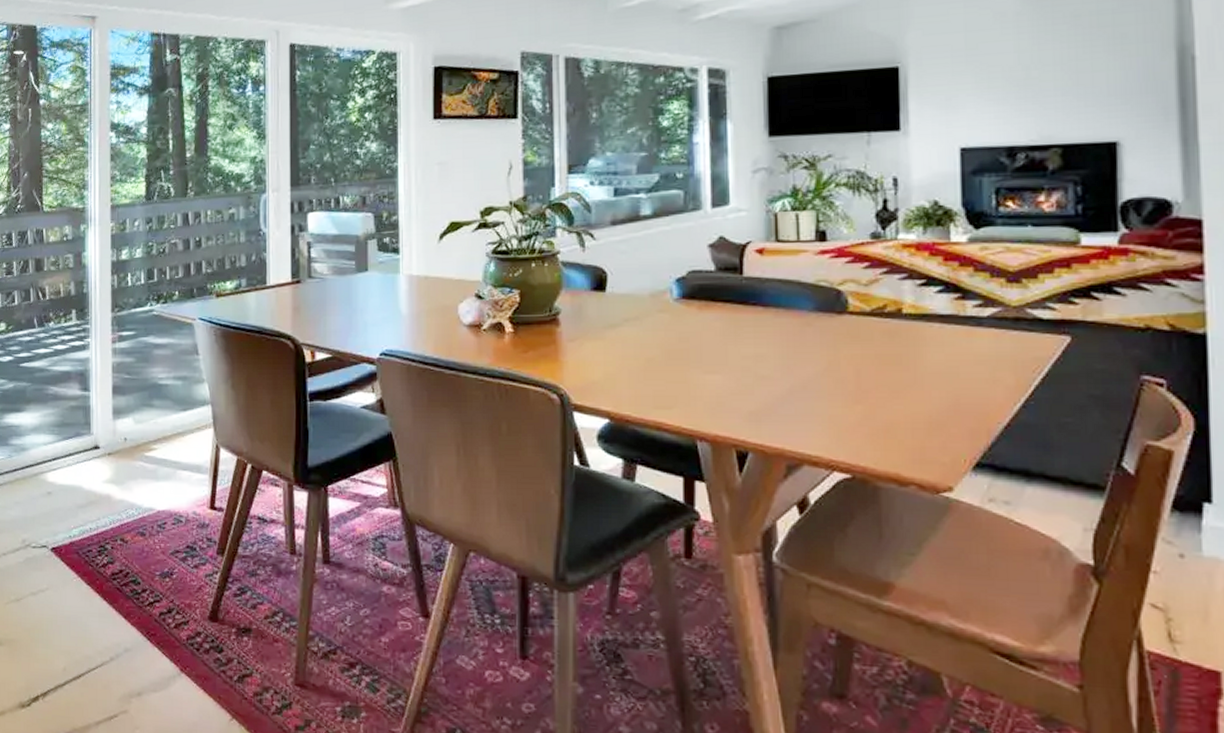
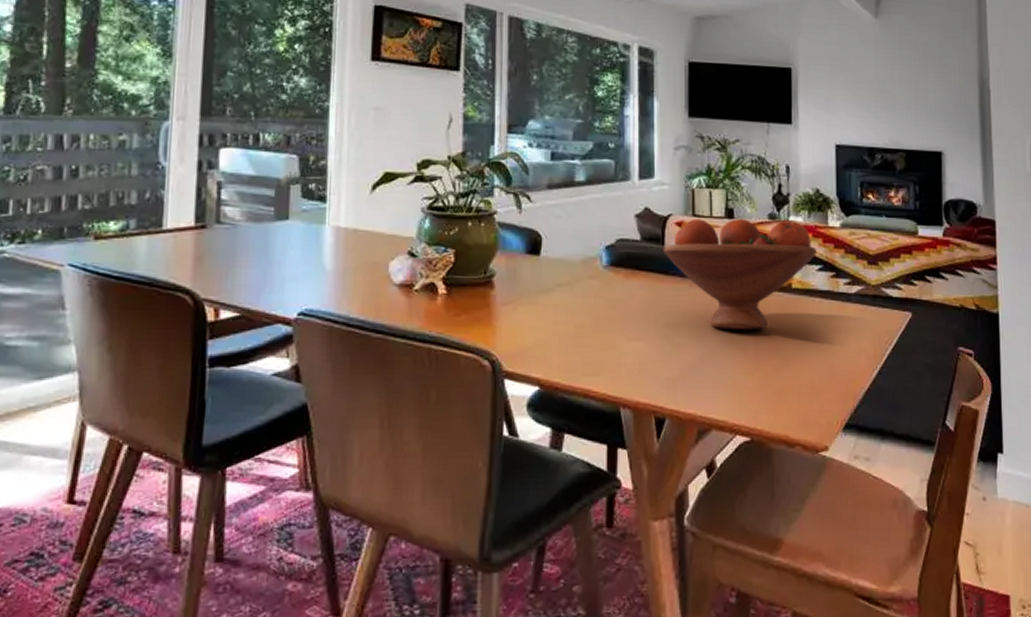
fruit bowl: none [741,239,935,360] -> present [663,219,817,330]

